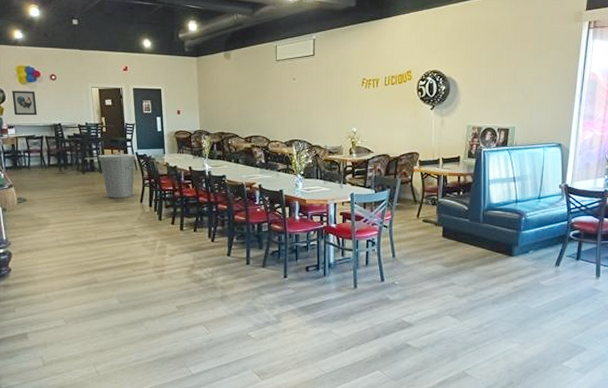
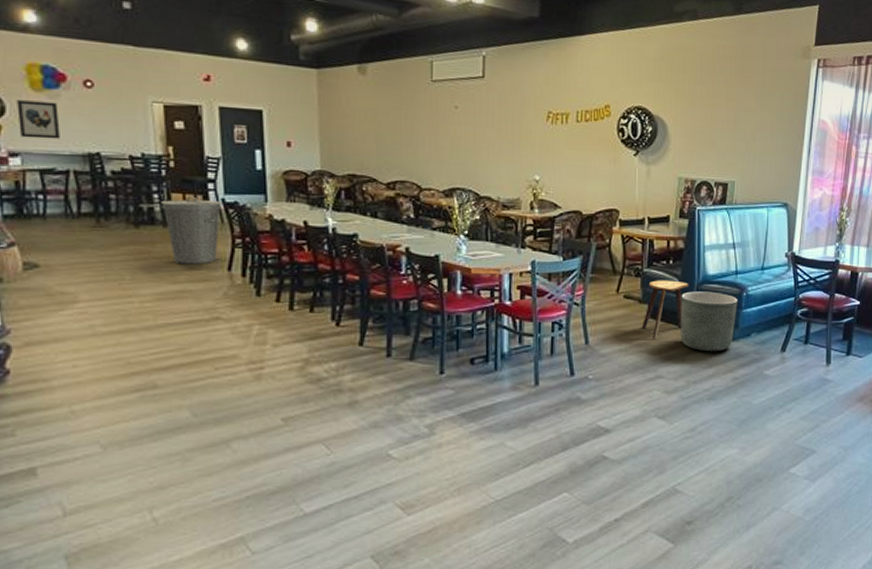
stool: none [437,208,476,254] -> present [641,280,689,339]
planter: none [469,216,517,265] -> present [681,291,738,352]

